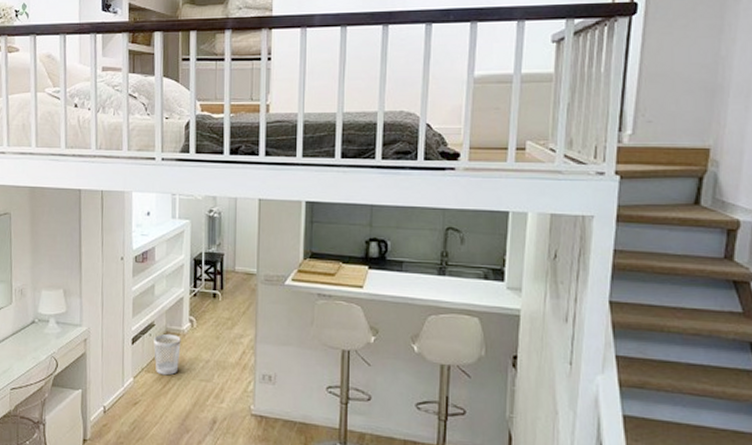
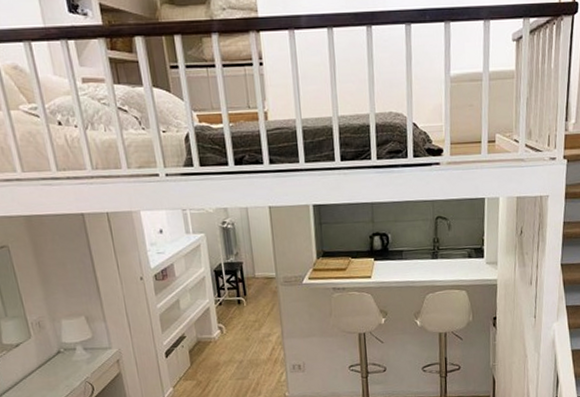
wastebasket: present [154,333,181,376] -> none [187,342,215,381]

